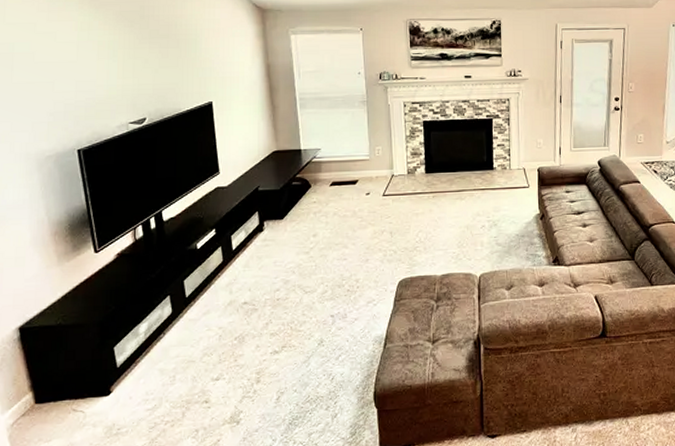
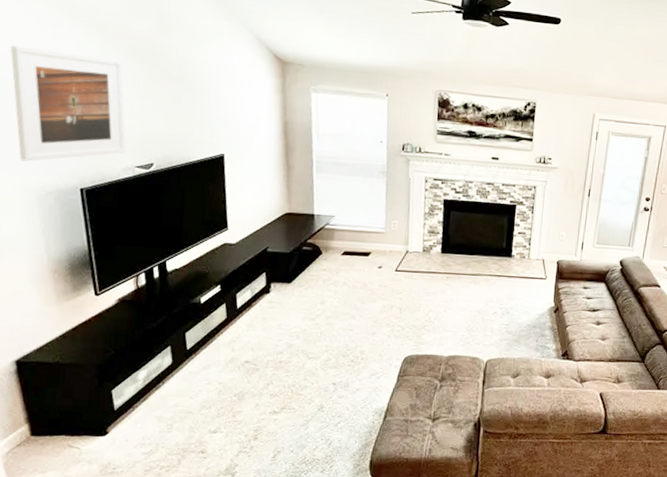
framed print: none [10,23,120,130] -> present [10,45,126,162]

